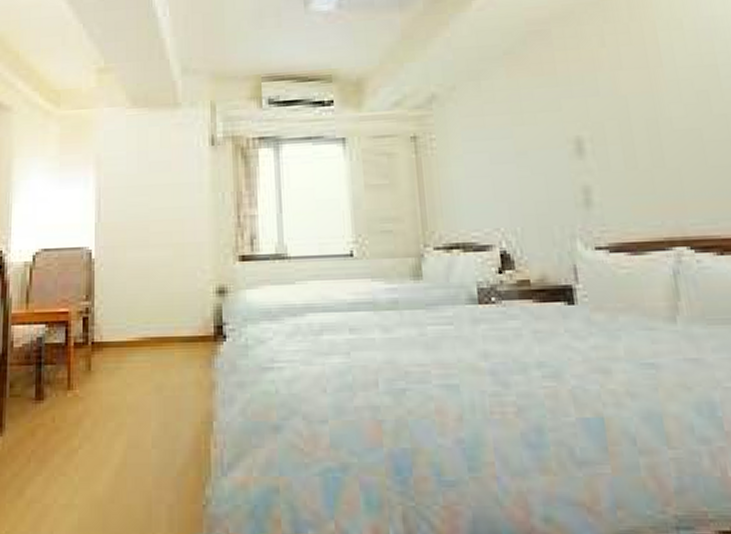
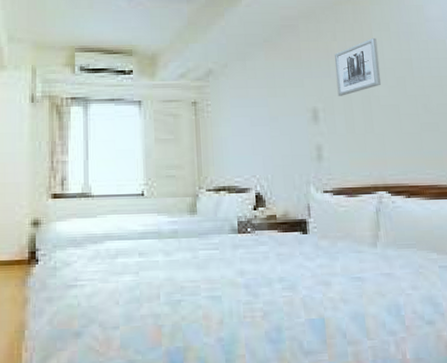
wall art: none [604,39,674,121] -> present [335,37,382,96]

